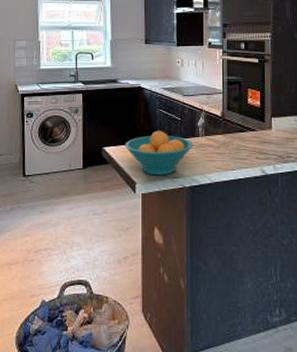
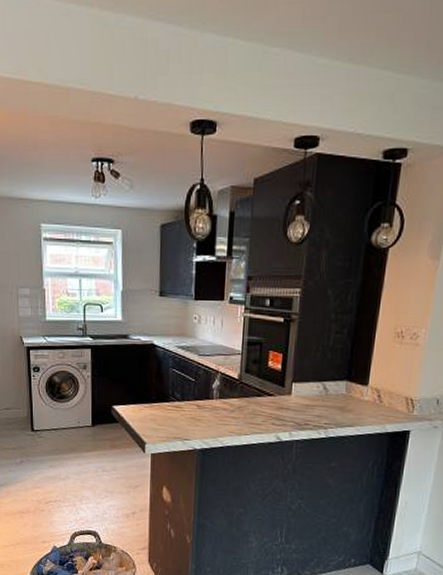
fruit bowl: present [125,131,193,176] -> none [135,391,207,437]

